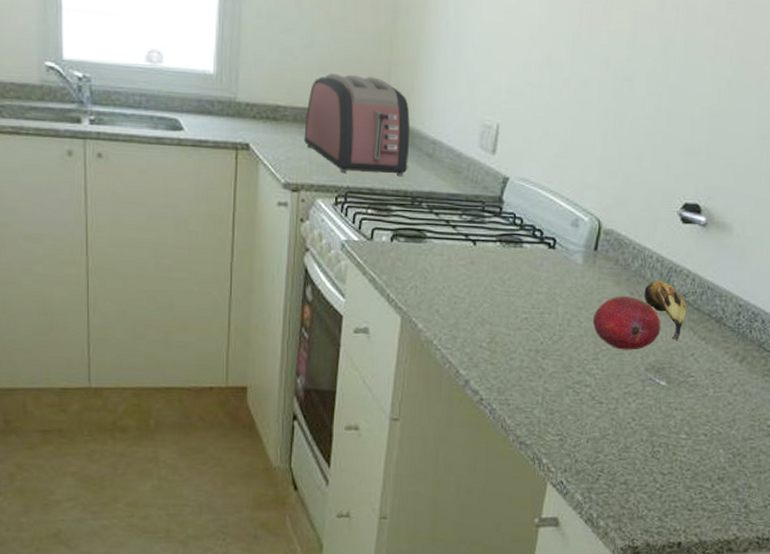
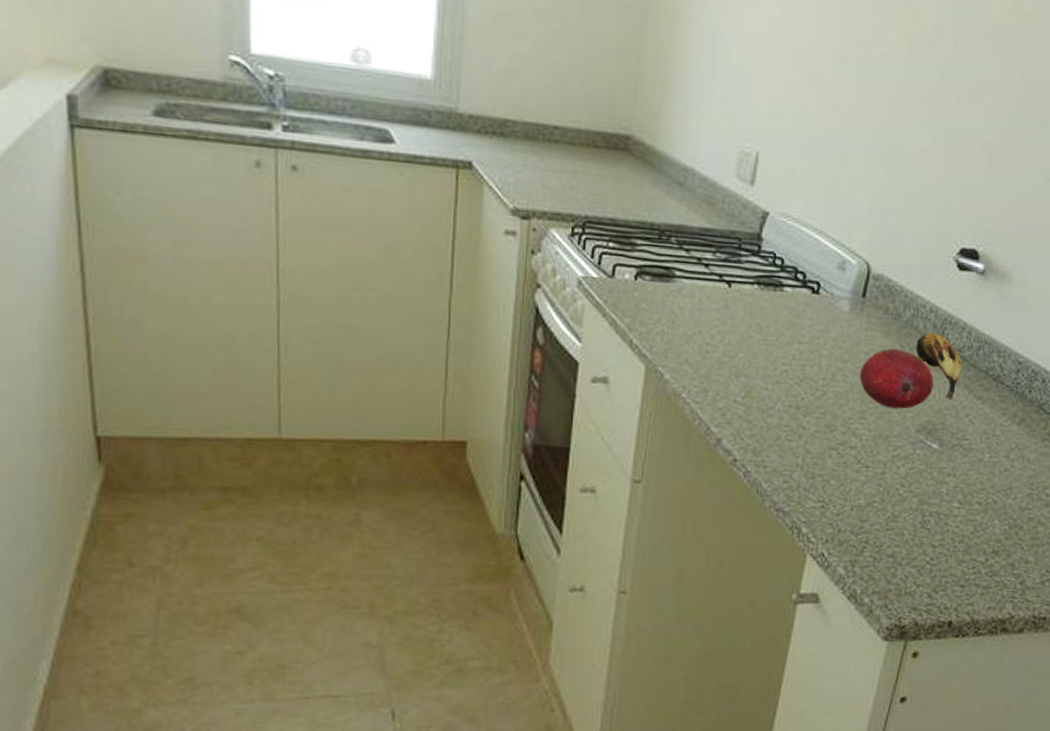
toaster: present [304,73,410,176] -> none [536,85,658,206]

